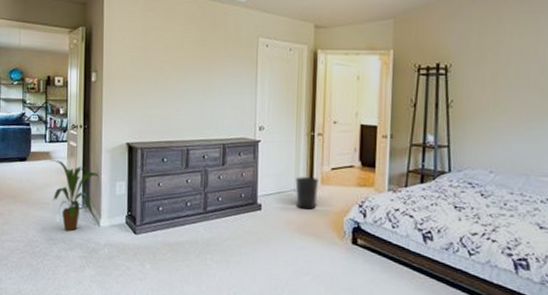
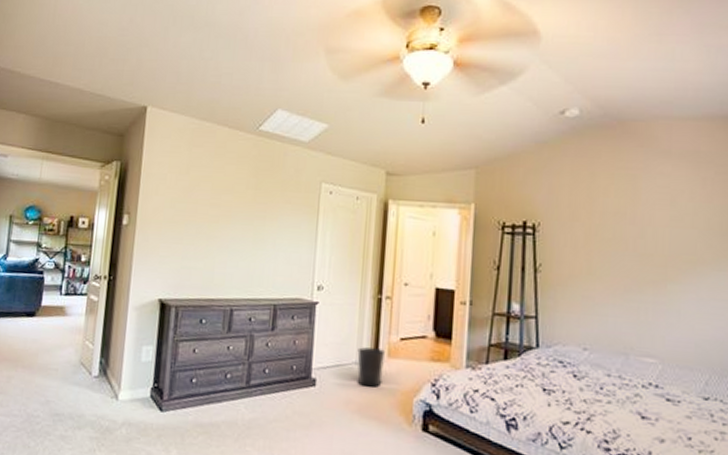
house plant: present [50,160,101,231] -> none [63,316,124,405]

